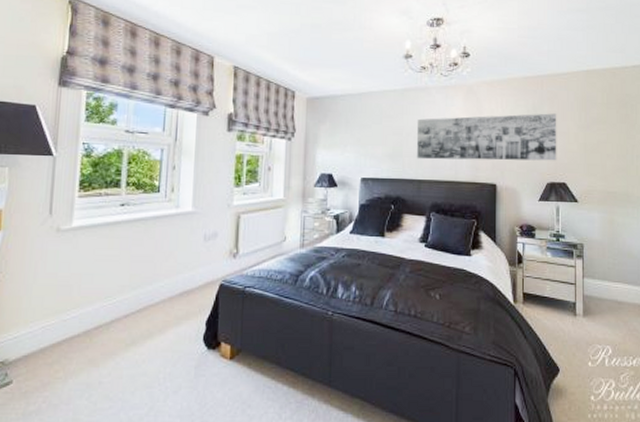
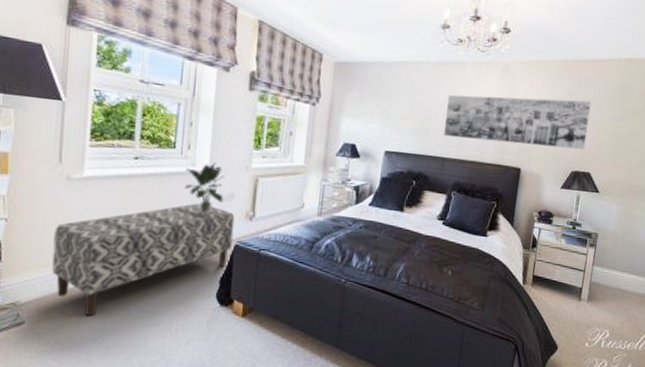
bench: none [40,244,219,370] -> present [52,203,235,316]
potted plant: none [169,202,207,256] -> present [184,162,224,215]

